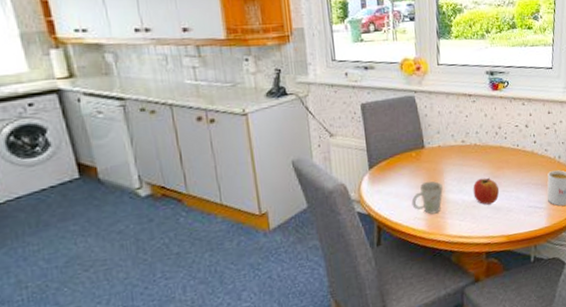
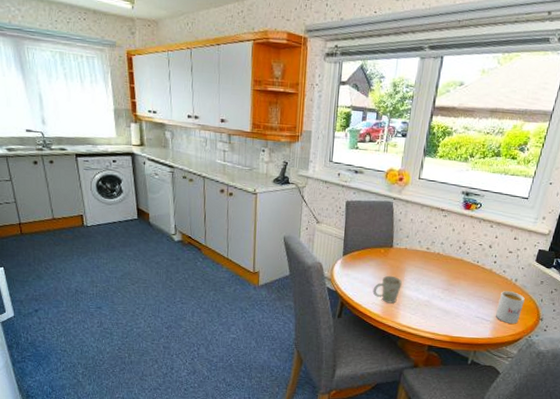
apple: present [473,177,500,205] -> none [427,283,453,307]

